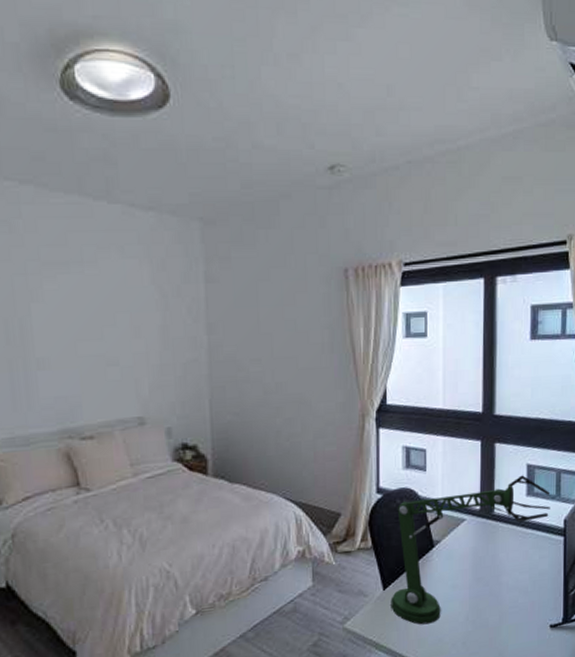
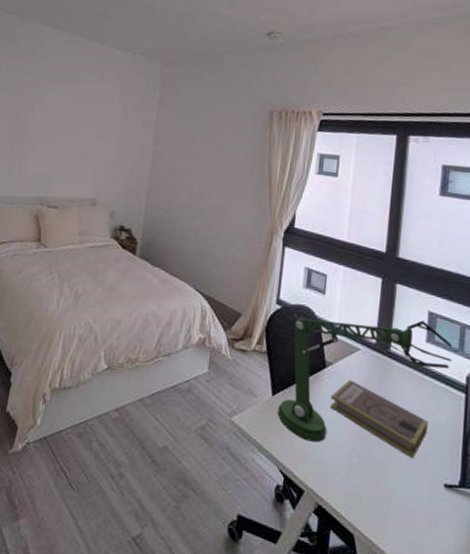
book: none [442,552,533,611] -> present [330,379,429,459]

